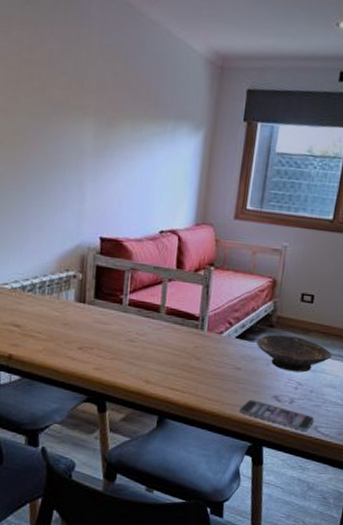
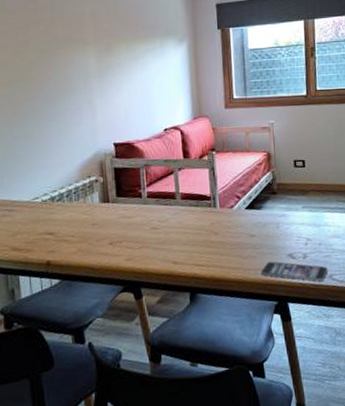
bowl: present [256,334,332,373] -> none [264,198,331,230]

